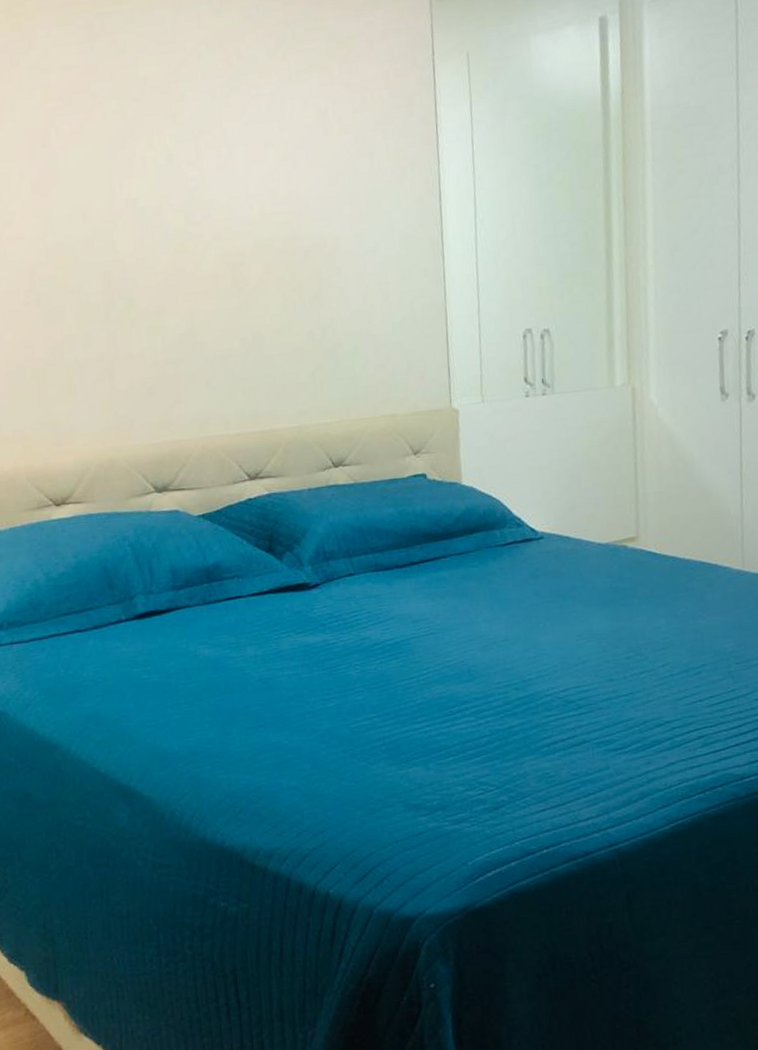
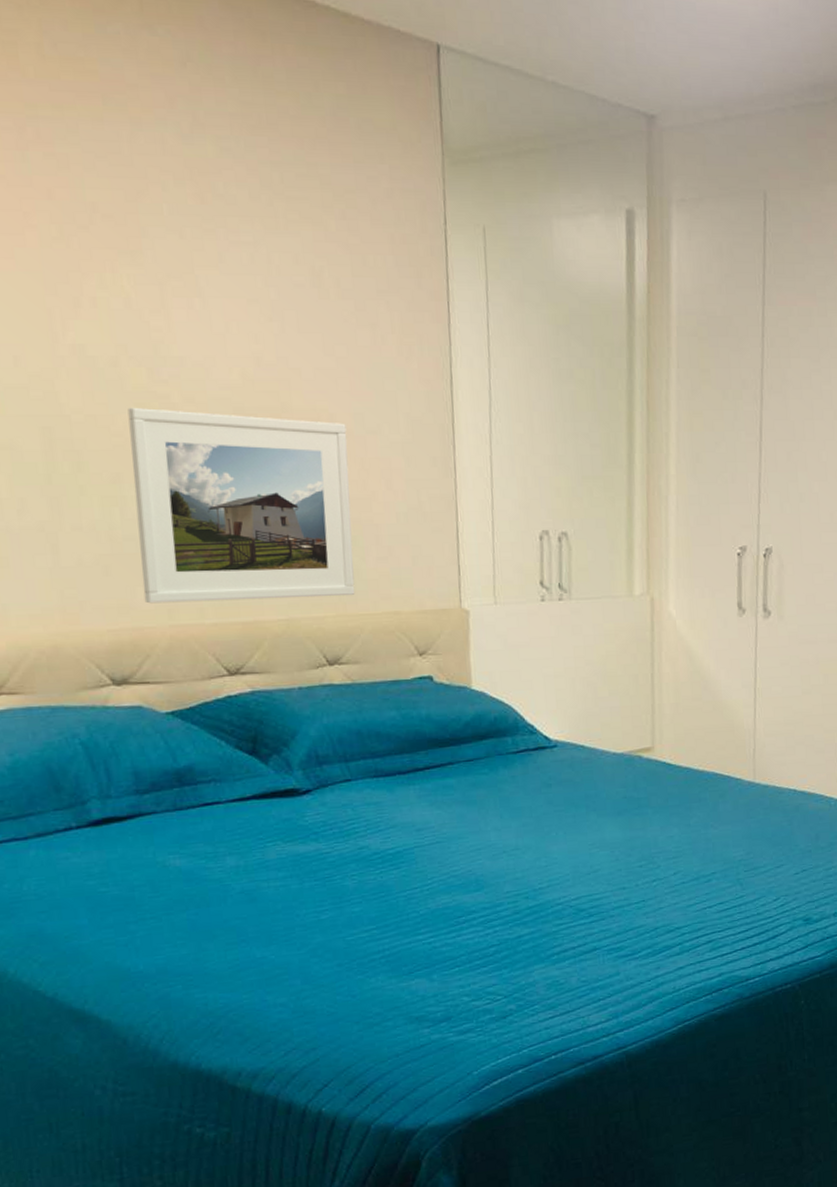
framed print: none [169,244,357,419] -> present [127,407,355,604]

